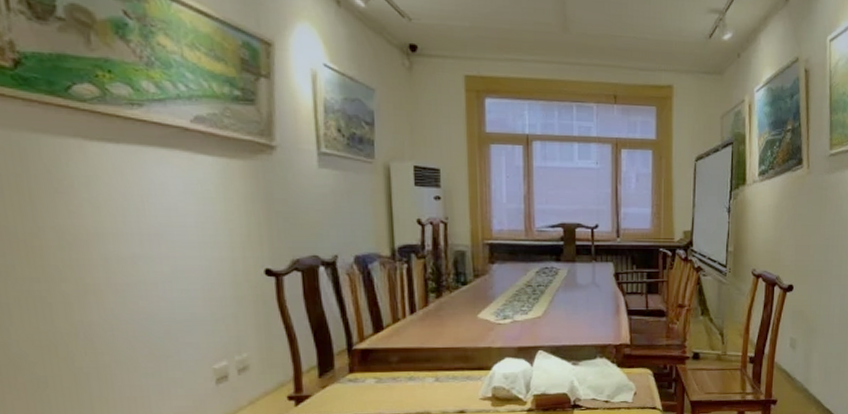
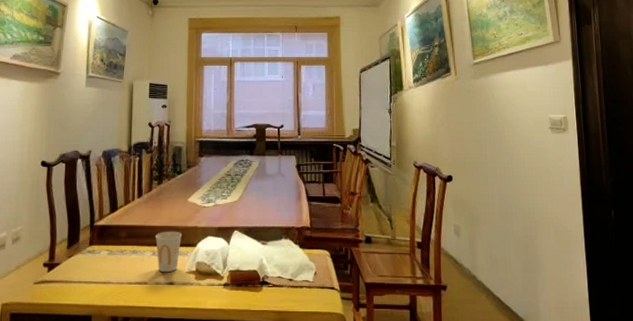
cup: none [437,352,473,401] -> present [155,231,183,273]

